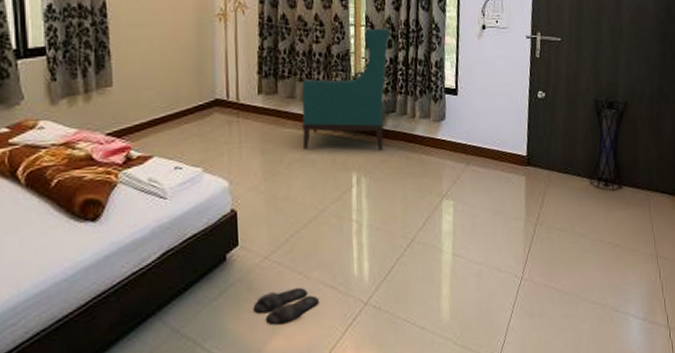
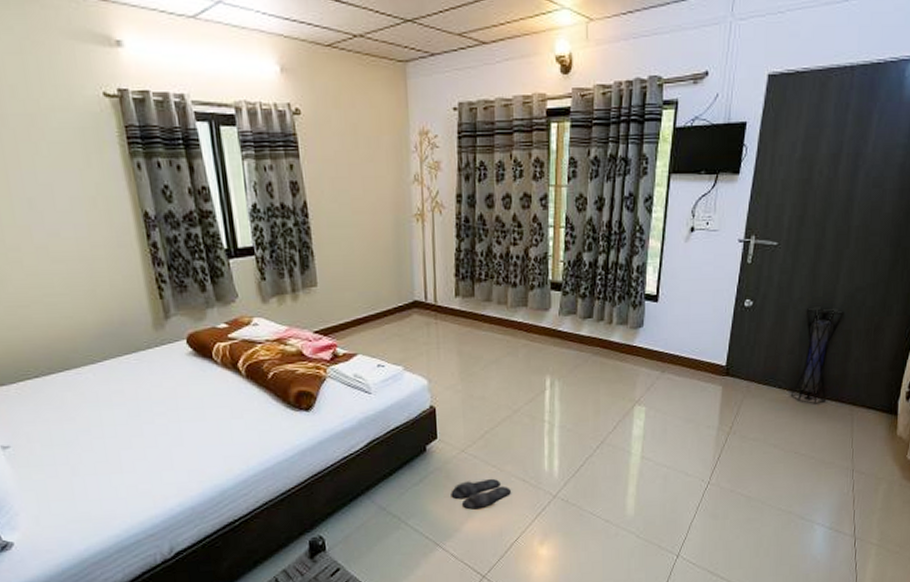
armchair: present [302,27,390,151] -> none [498,229,591,356]

